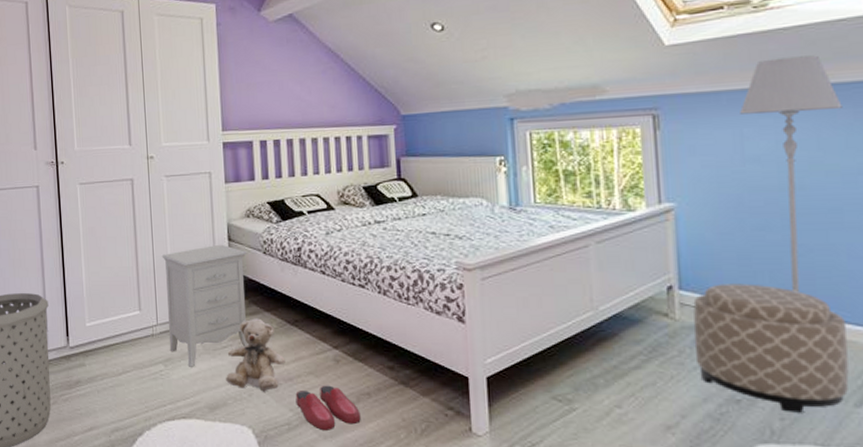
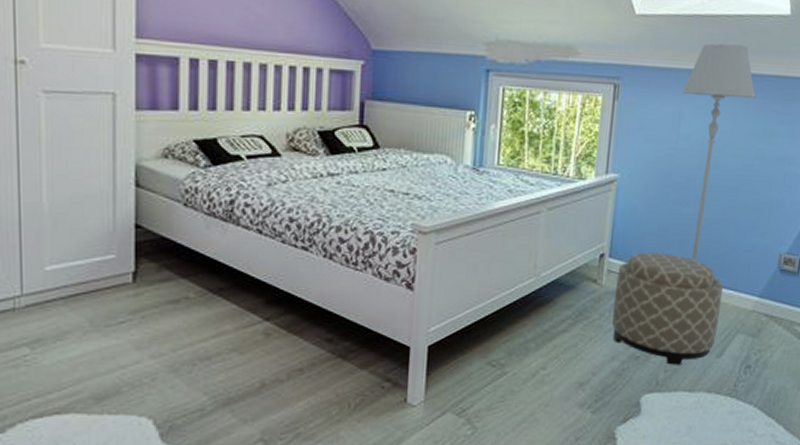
nightstand: present [161,244,249,367] -> none [32,190,161,349]
teddy bear: present [225,318,285,392] -> none [119,286,203,375]
slippers: present [295,385,361,430] -> none [213,362,290,414]

